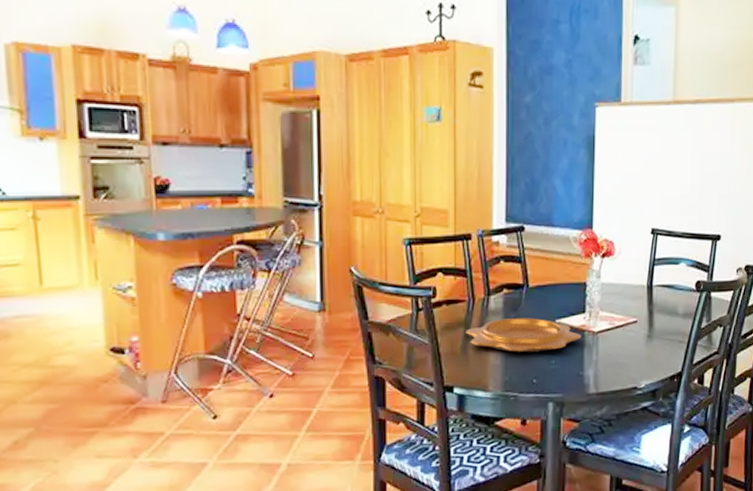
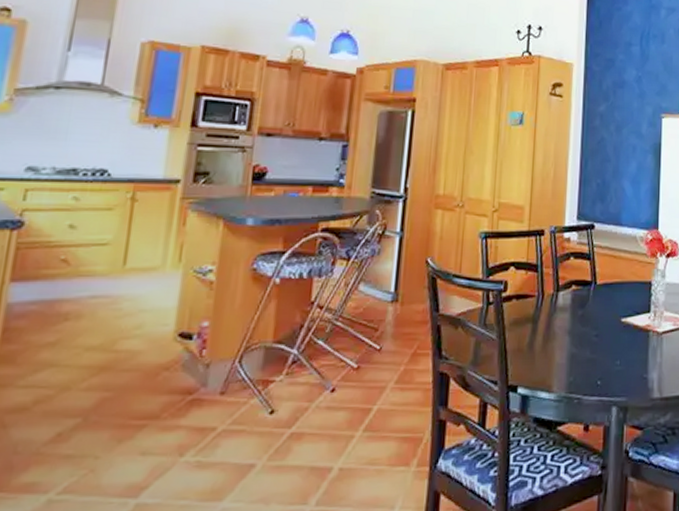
decorative bowl: present [466,318,582,353] -> none [533,315,646,352]

